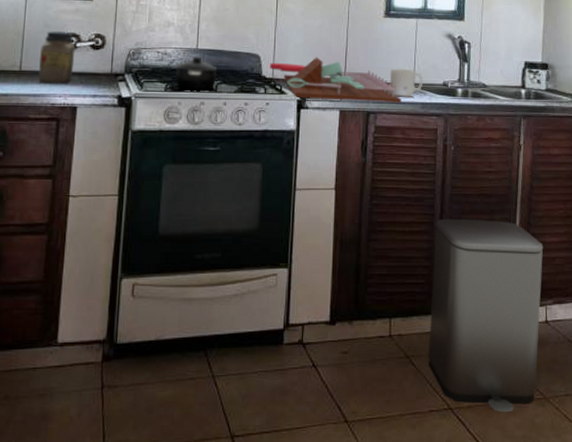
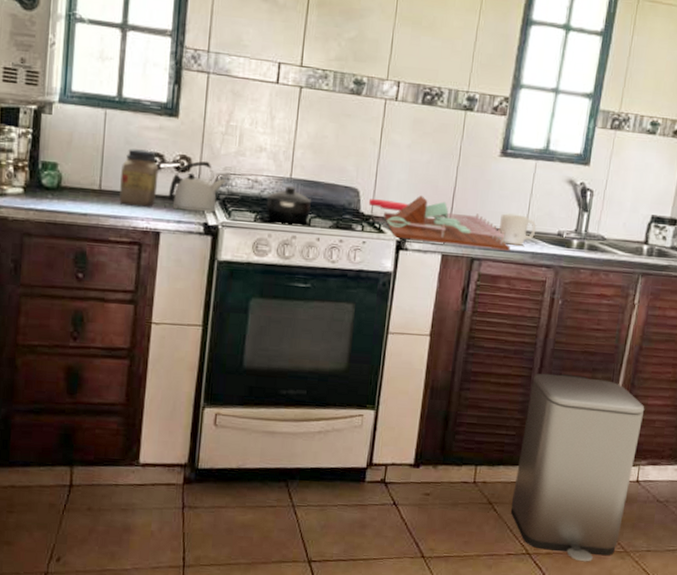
kettle: none [83,38,139,86] -> present [167,161,227,214]

